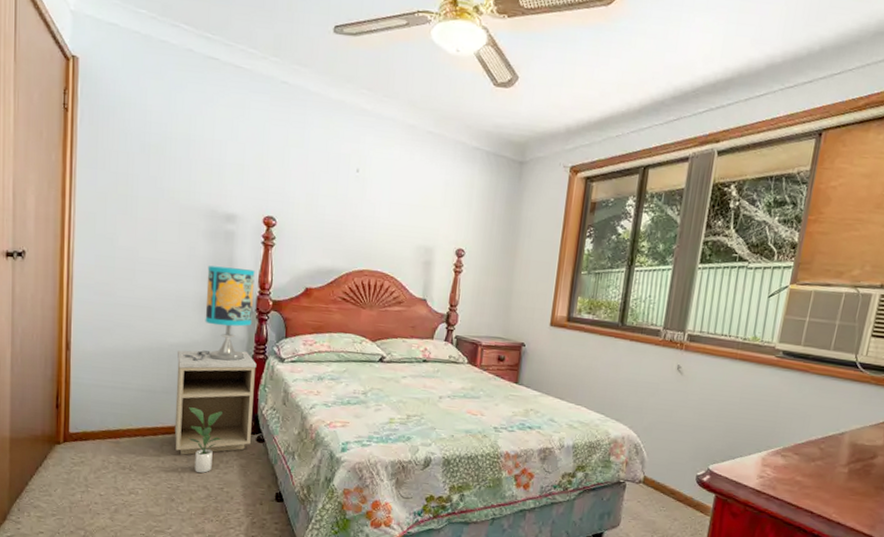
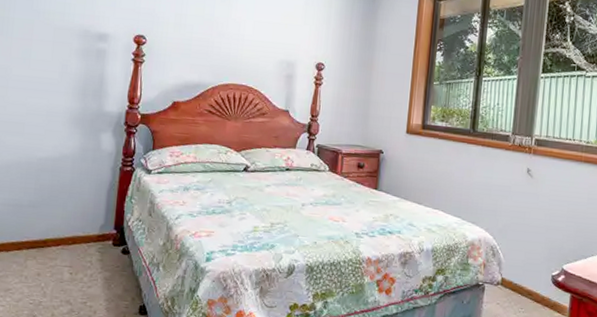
nightstand: present [174,350,257,455] -> none [39,163,124,270]
table lamp: present [183,265,255,361] -> none [51,82,125,175]
potted plant: present [189,407,222,473] -> none [53,220,88,287]

